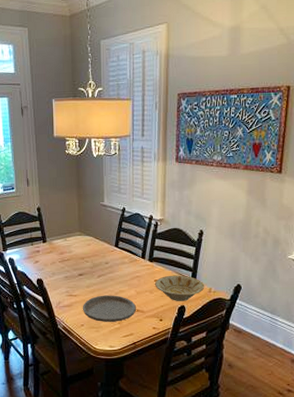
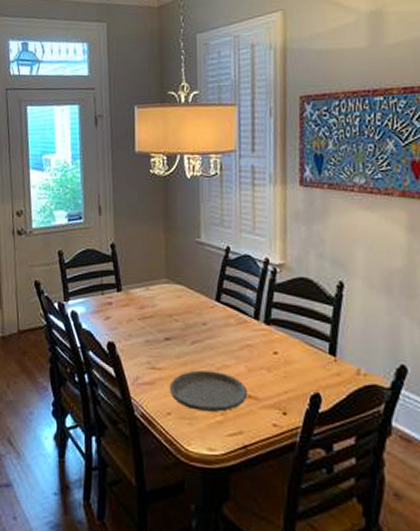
bowl: present [154,275,205,301] -> none [273,346,350,387]

